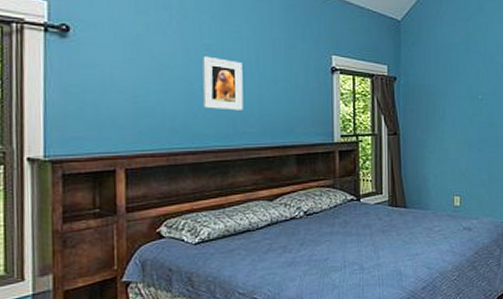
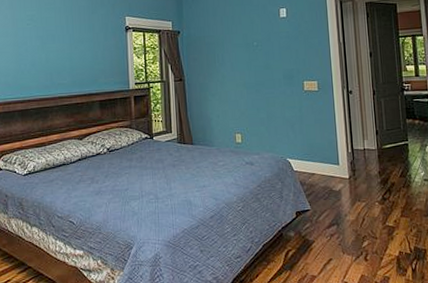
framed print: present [202,56,243,111] -> none [27,24,58,67]

